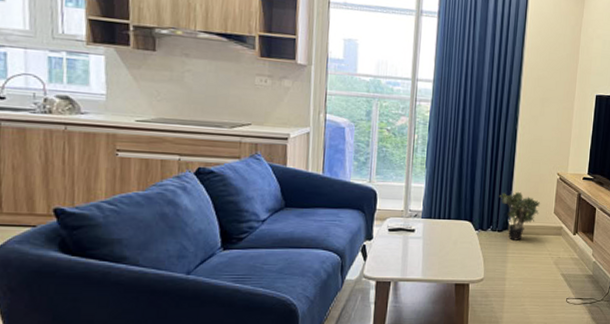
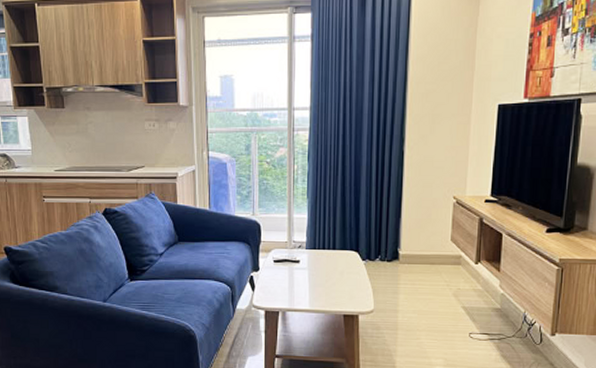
potted plant: present [499,191,540,241] -> none [387,218,434,271]

